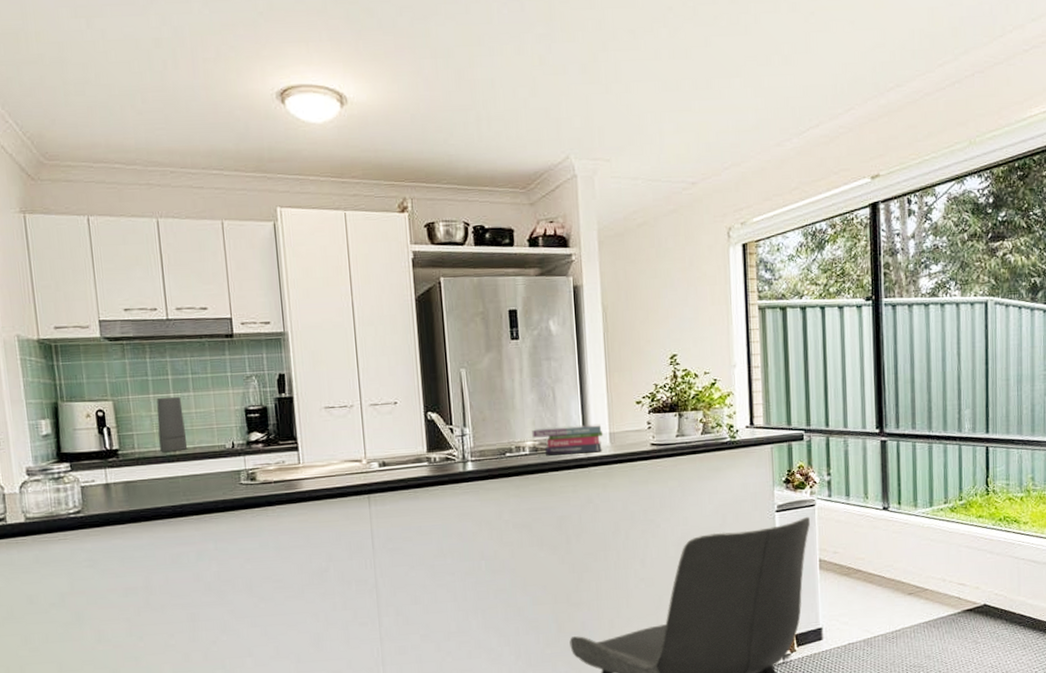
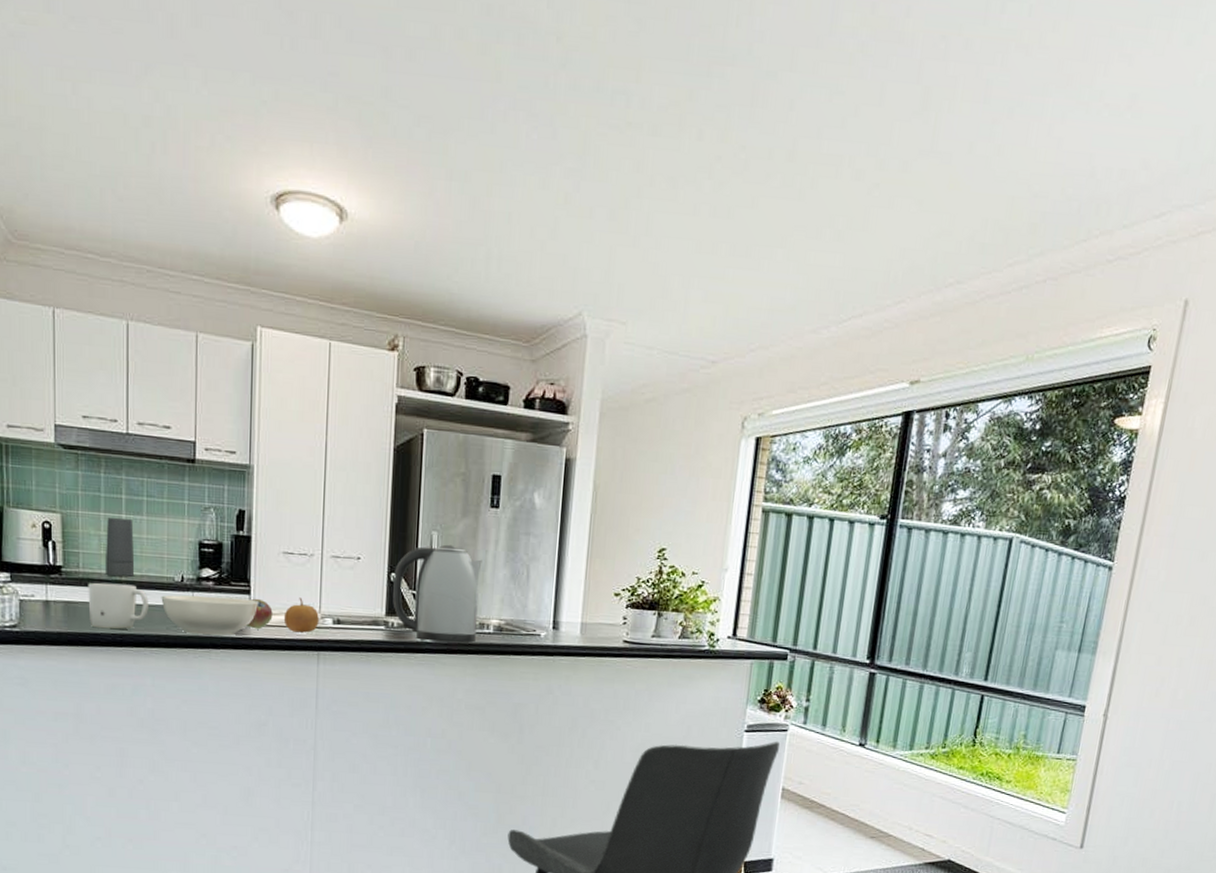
mug: none [144,457,204,503] -> present [88,582,149,630]
bowl: none [215,455,307,496] -> present [161,594,258,636]
fruit: none [298,453,322,482] -> present [246,598,273,630]
fruit: none [332,447,366,481] -> present [283,597,319,634]
kettle: none [430,378,515,471] -> present [393,544,482,644]
books: present [532,424,604,456] -> none [499,606,575,642]

